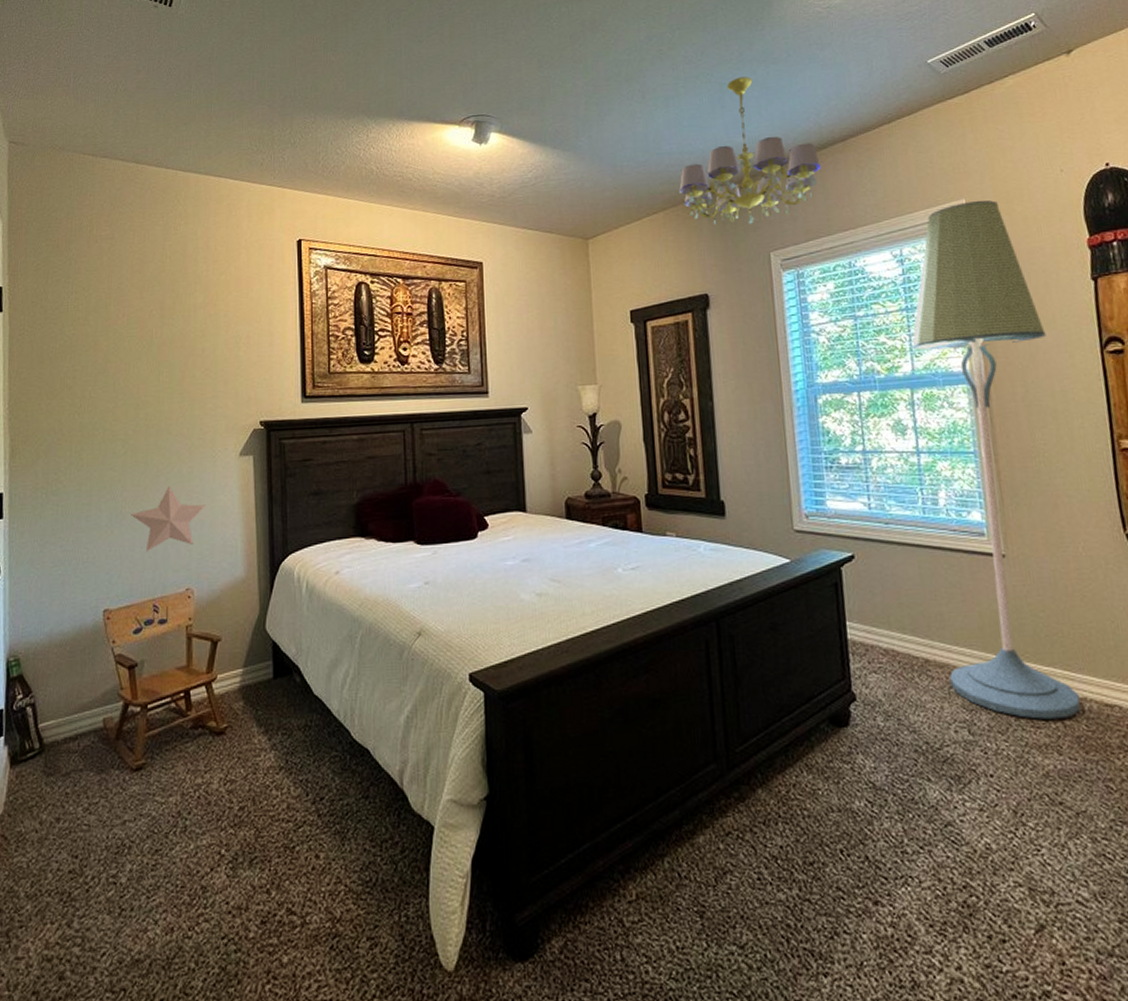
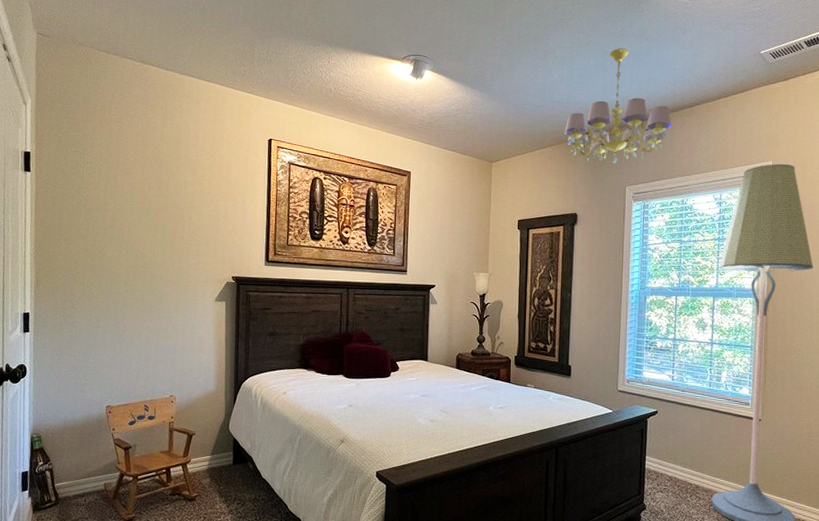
decorative star: present [131,486,206,552] -> none [129,319,188,367]

